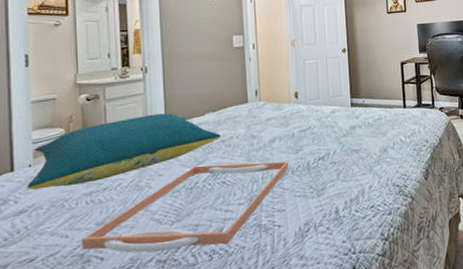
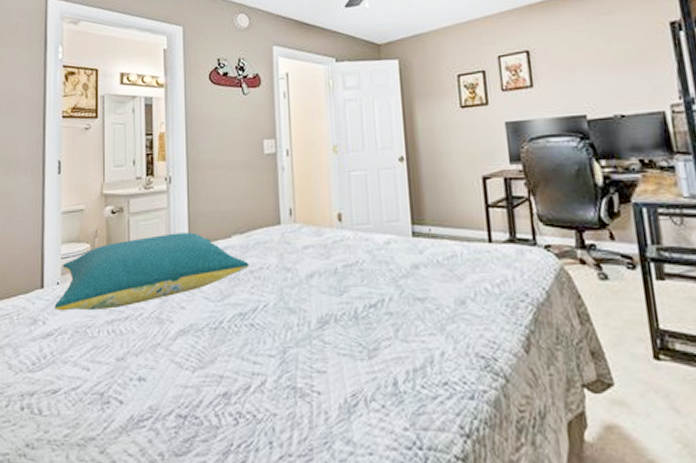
serving tray: present [82,161,289,253] -> none [102,300,331,407]

